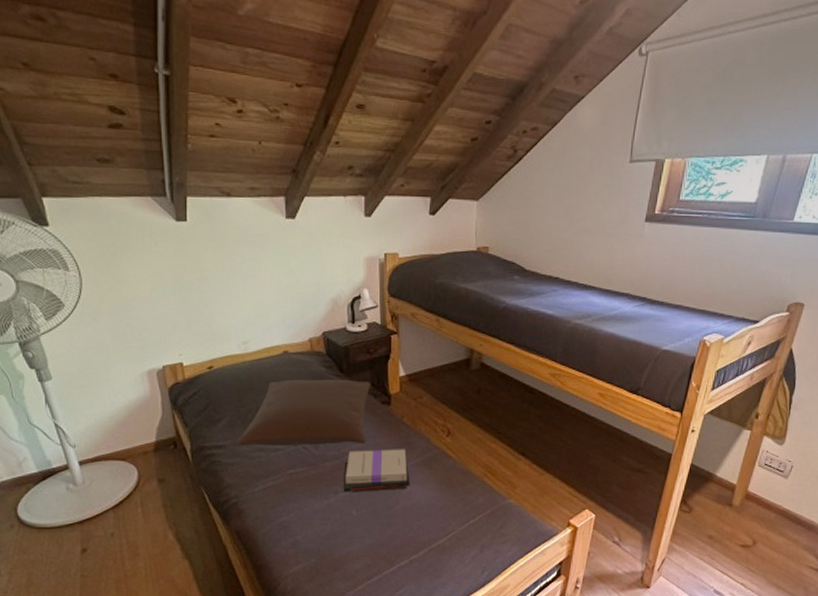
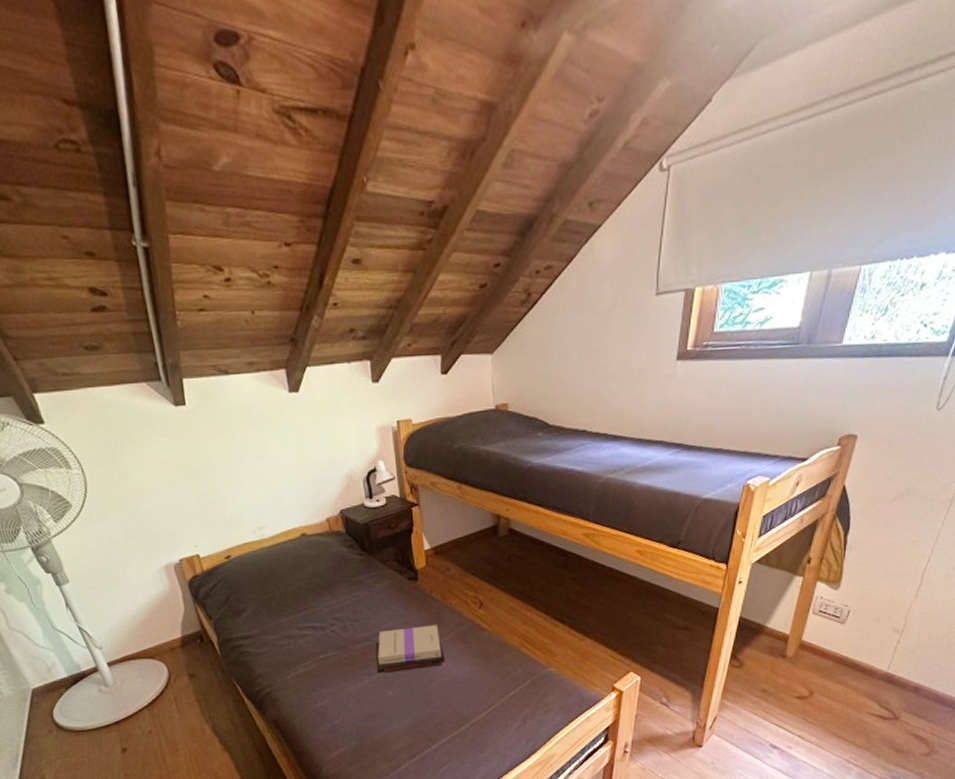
pillow: present [236,379,370,446] -> none [263,557,395,635]

